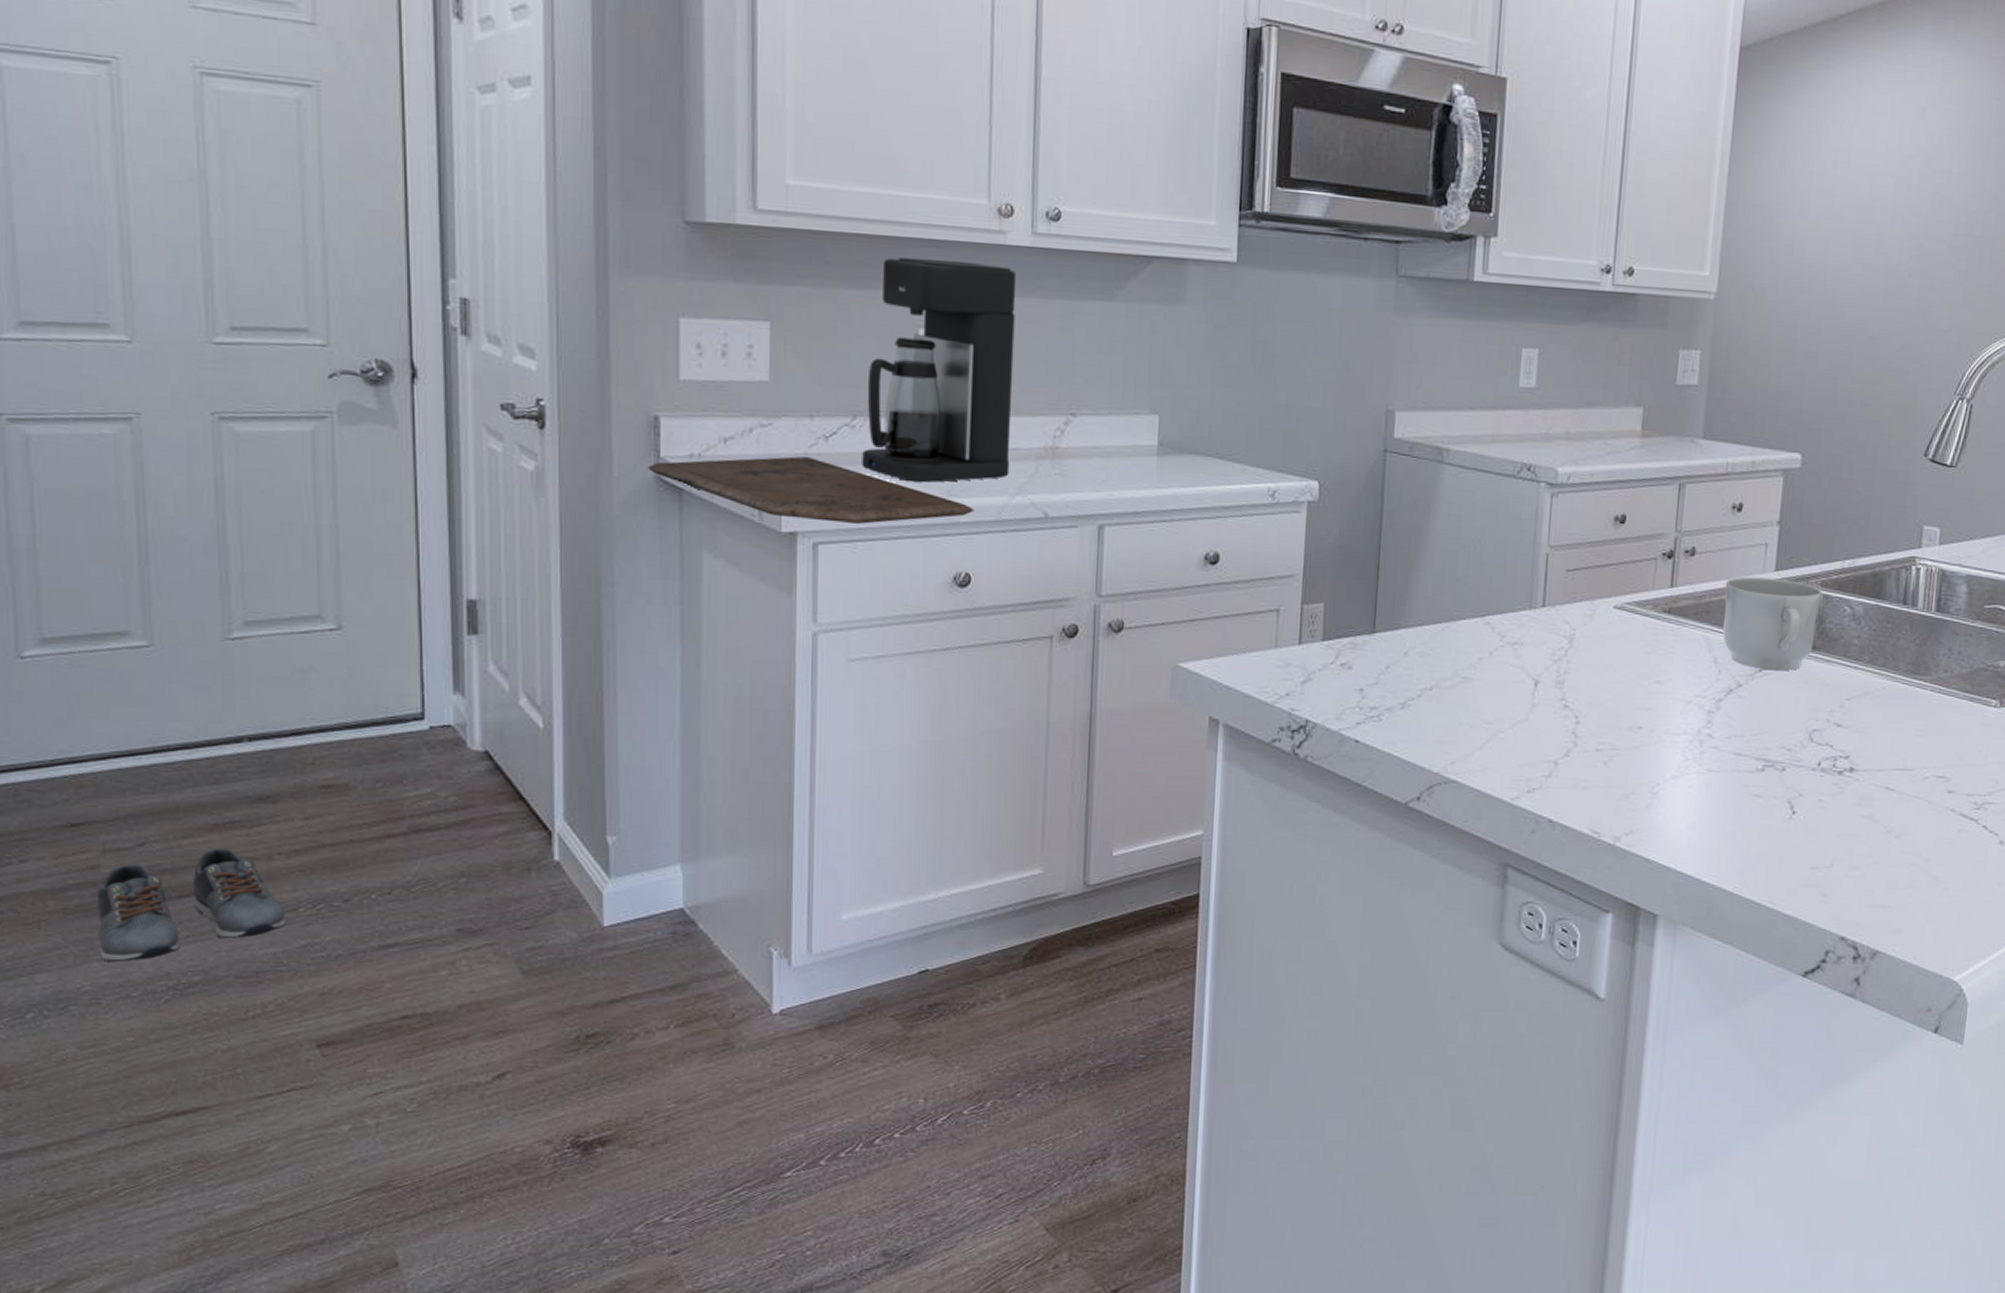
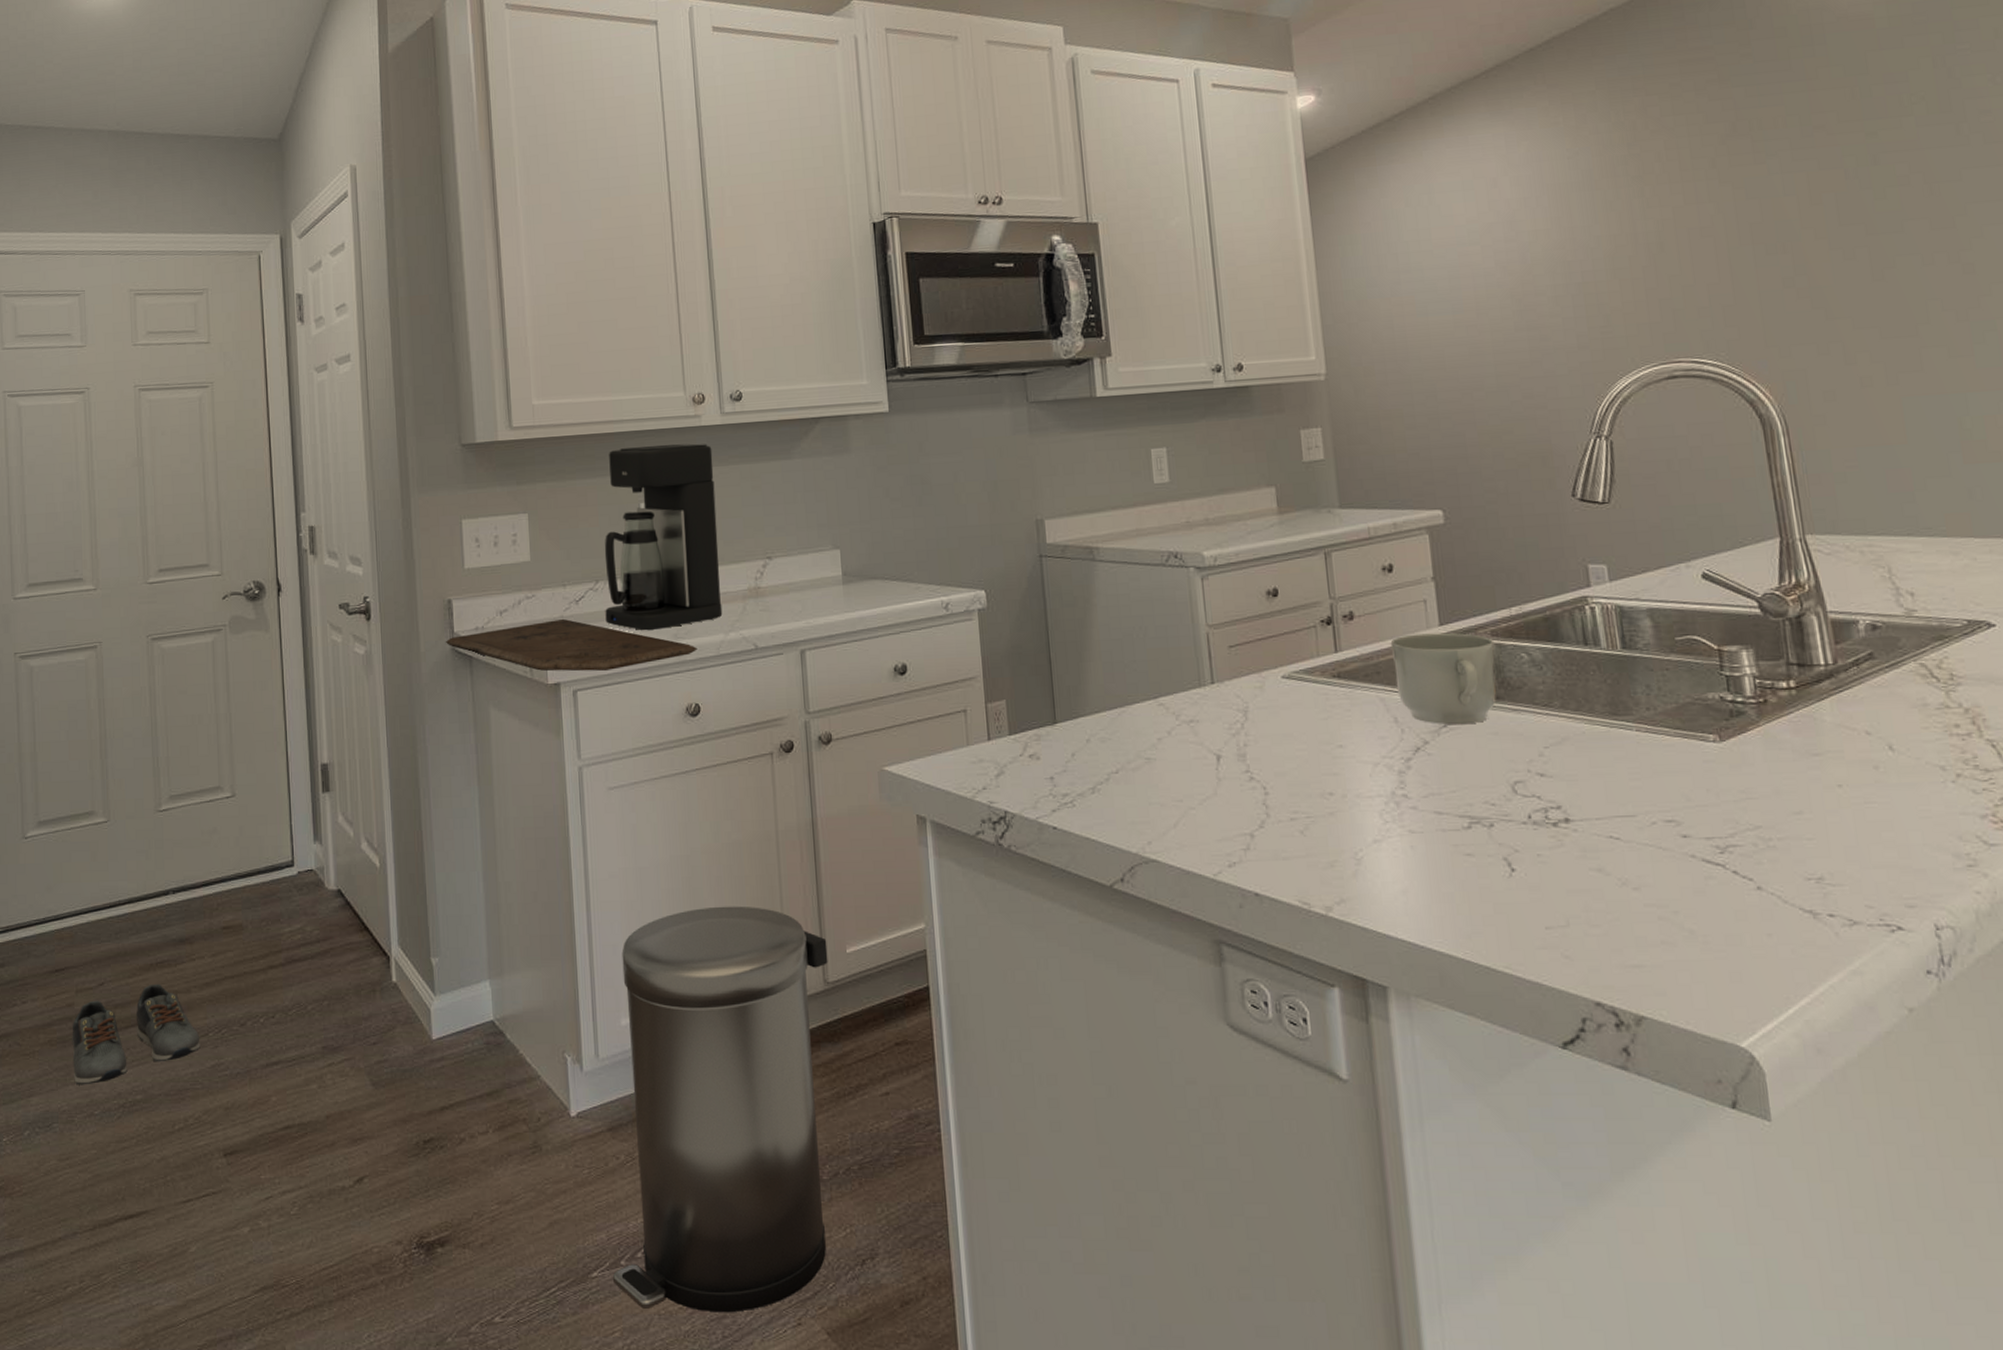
pedal bin: none [808,798,1092,1211] -> present [612,906,828,1313]

